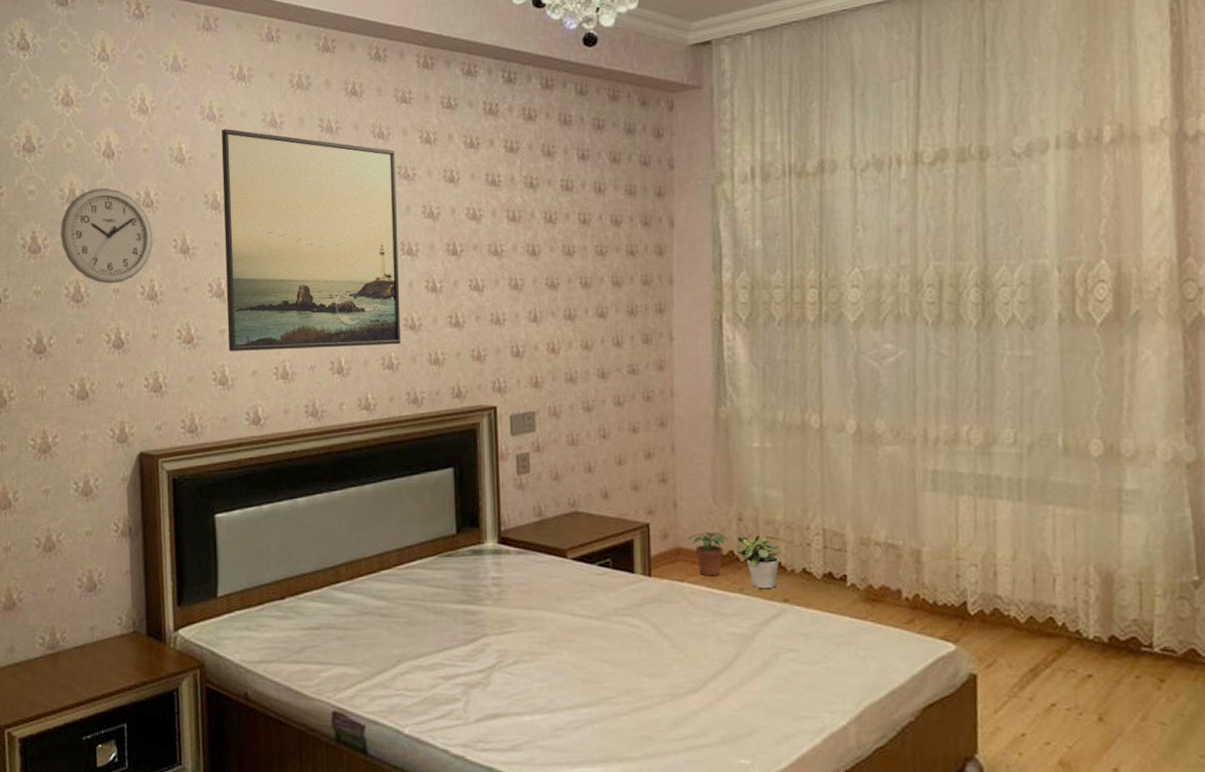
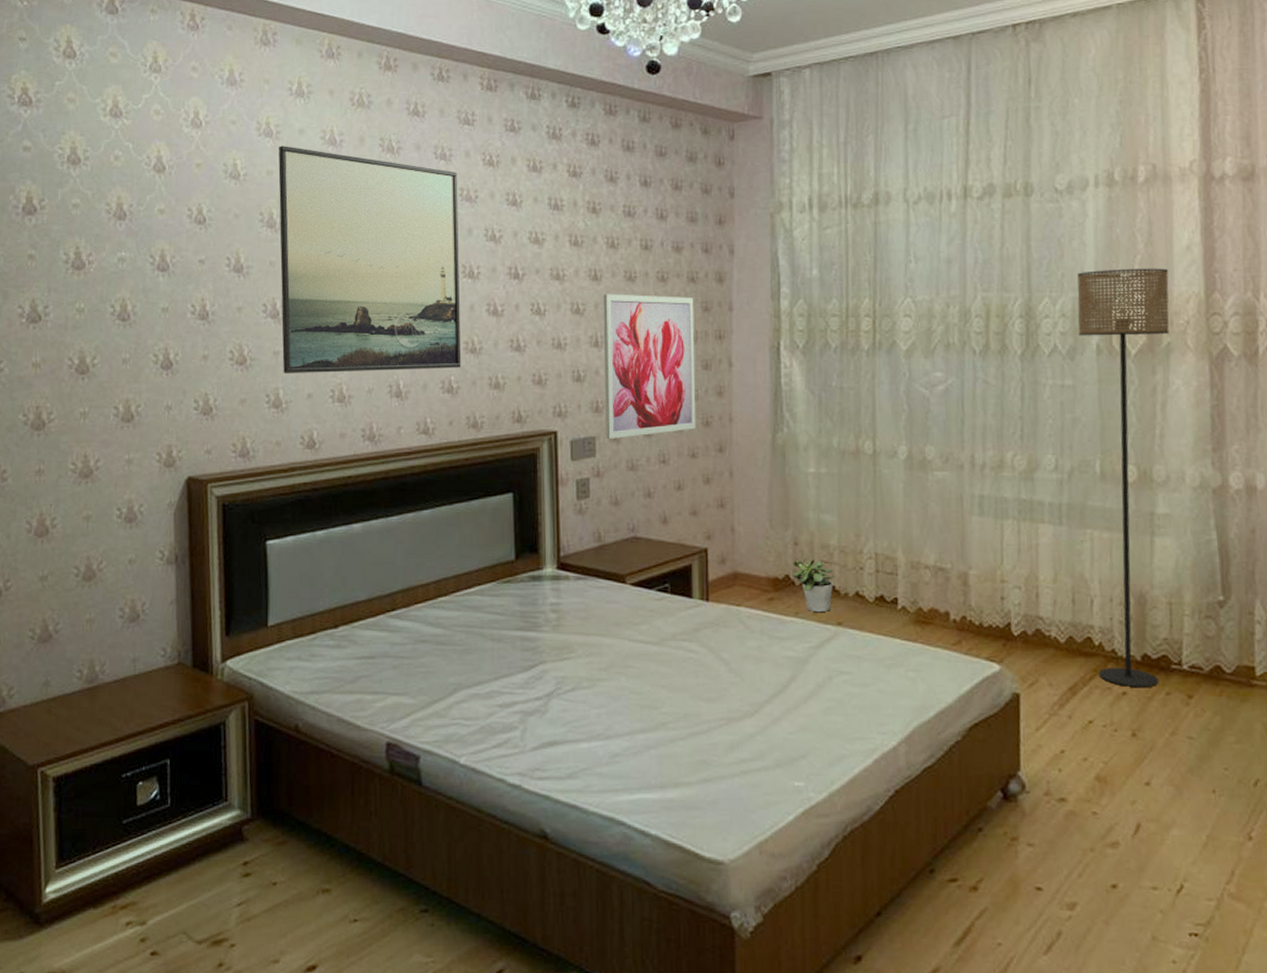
wall clock: present [60,187,153,284] -> none [106,202,205,302]
wall art: none [541,268,637,414] -> present [603,294,697,439]
potted plant: present [688,531,729,577] -> none [745,556,785,601]
floor lamp: none [1037,232,1138,671] -> present [1077,268,1170,688]

